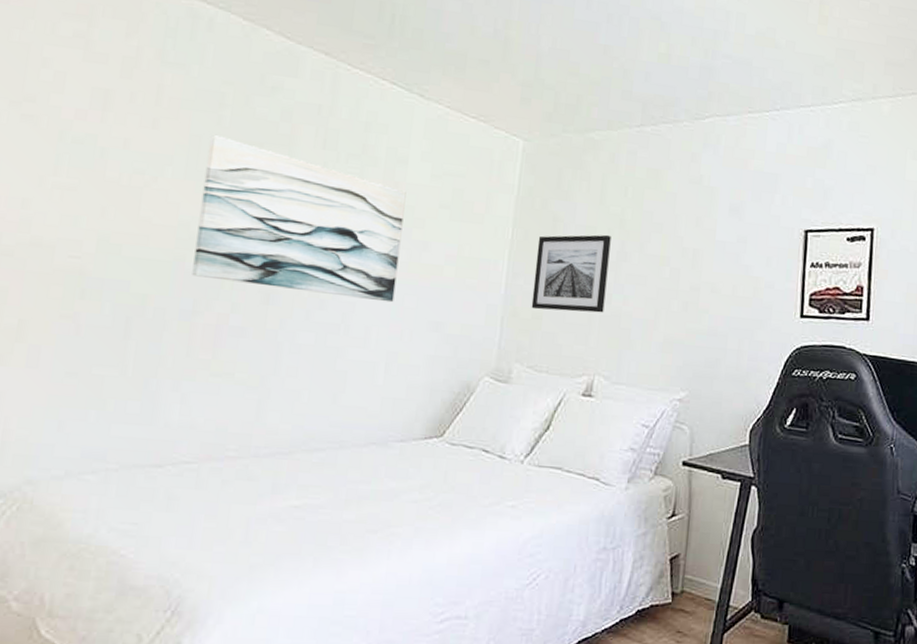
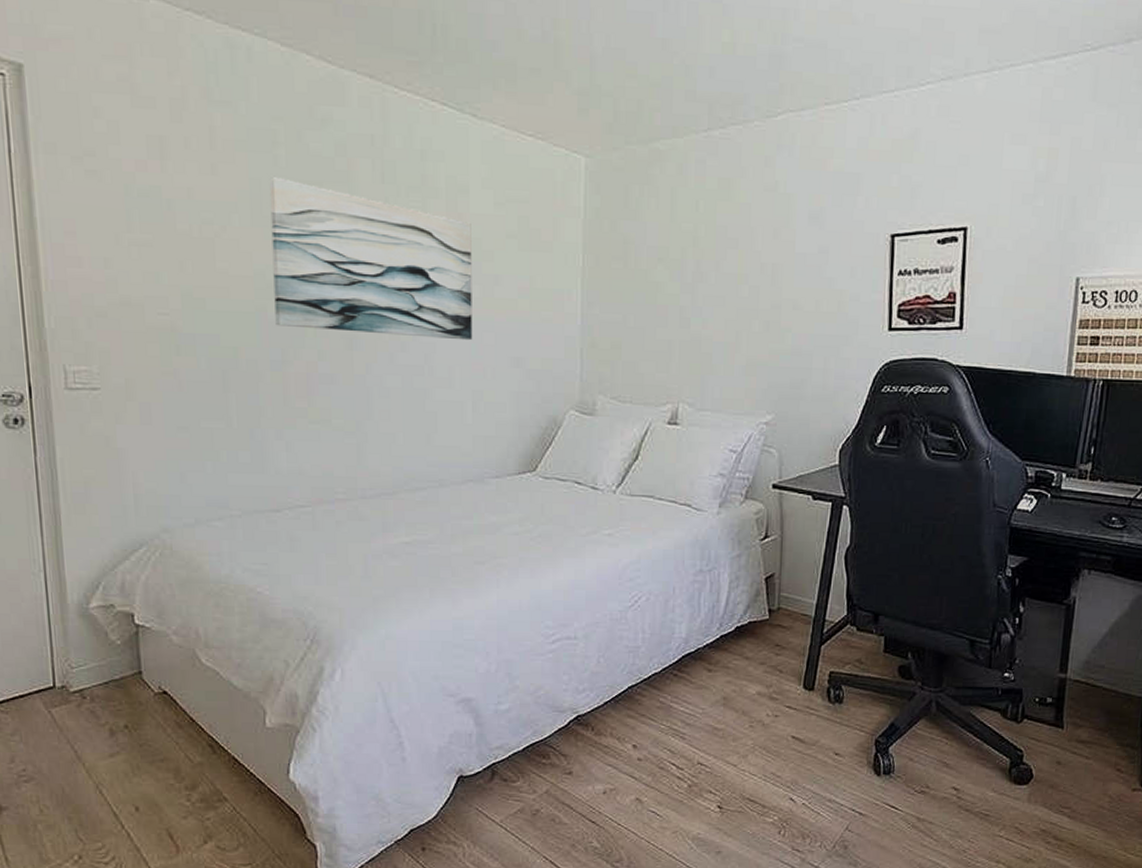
wall art: present [531,234,611,313] -> none [609,254,685,339]

